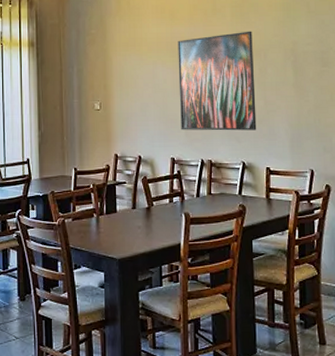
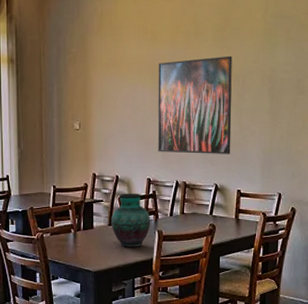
vase: none [135,174,177,232] -> present [111,193,151,247]

